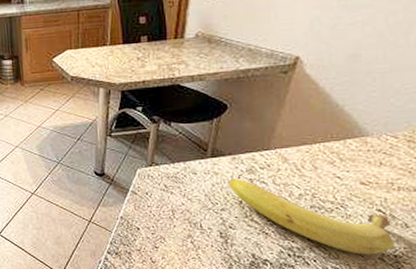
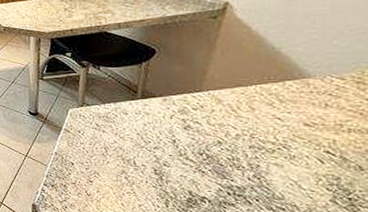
fruit: present [228,179,395,255] -> none [160,119,348,197]

